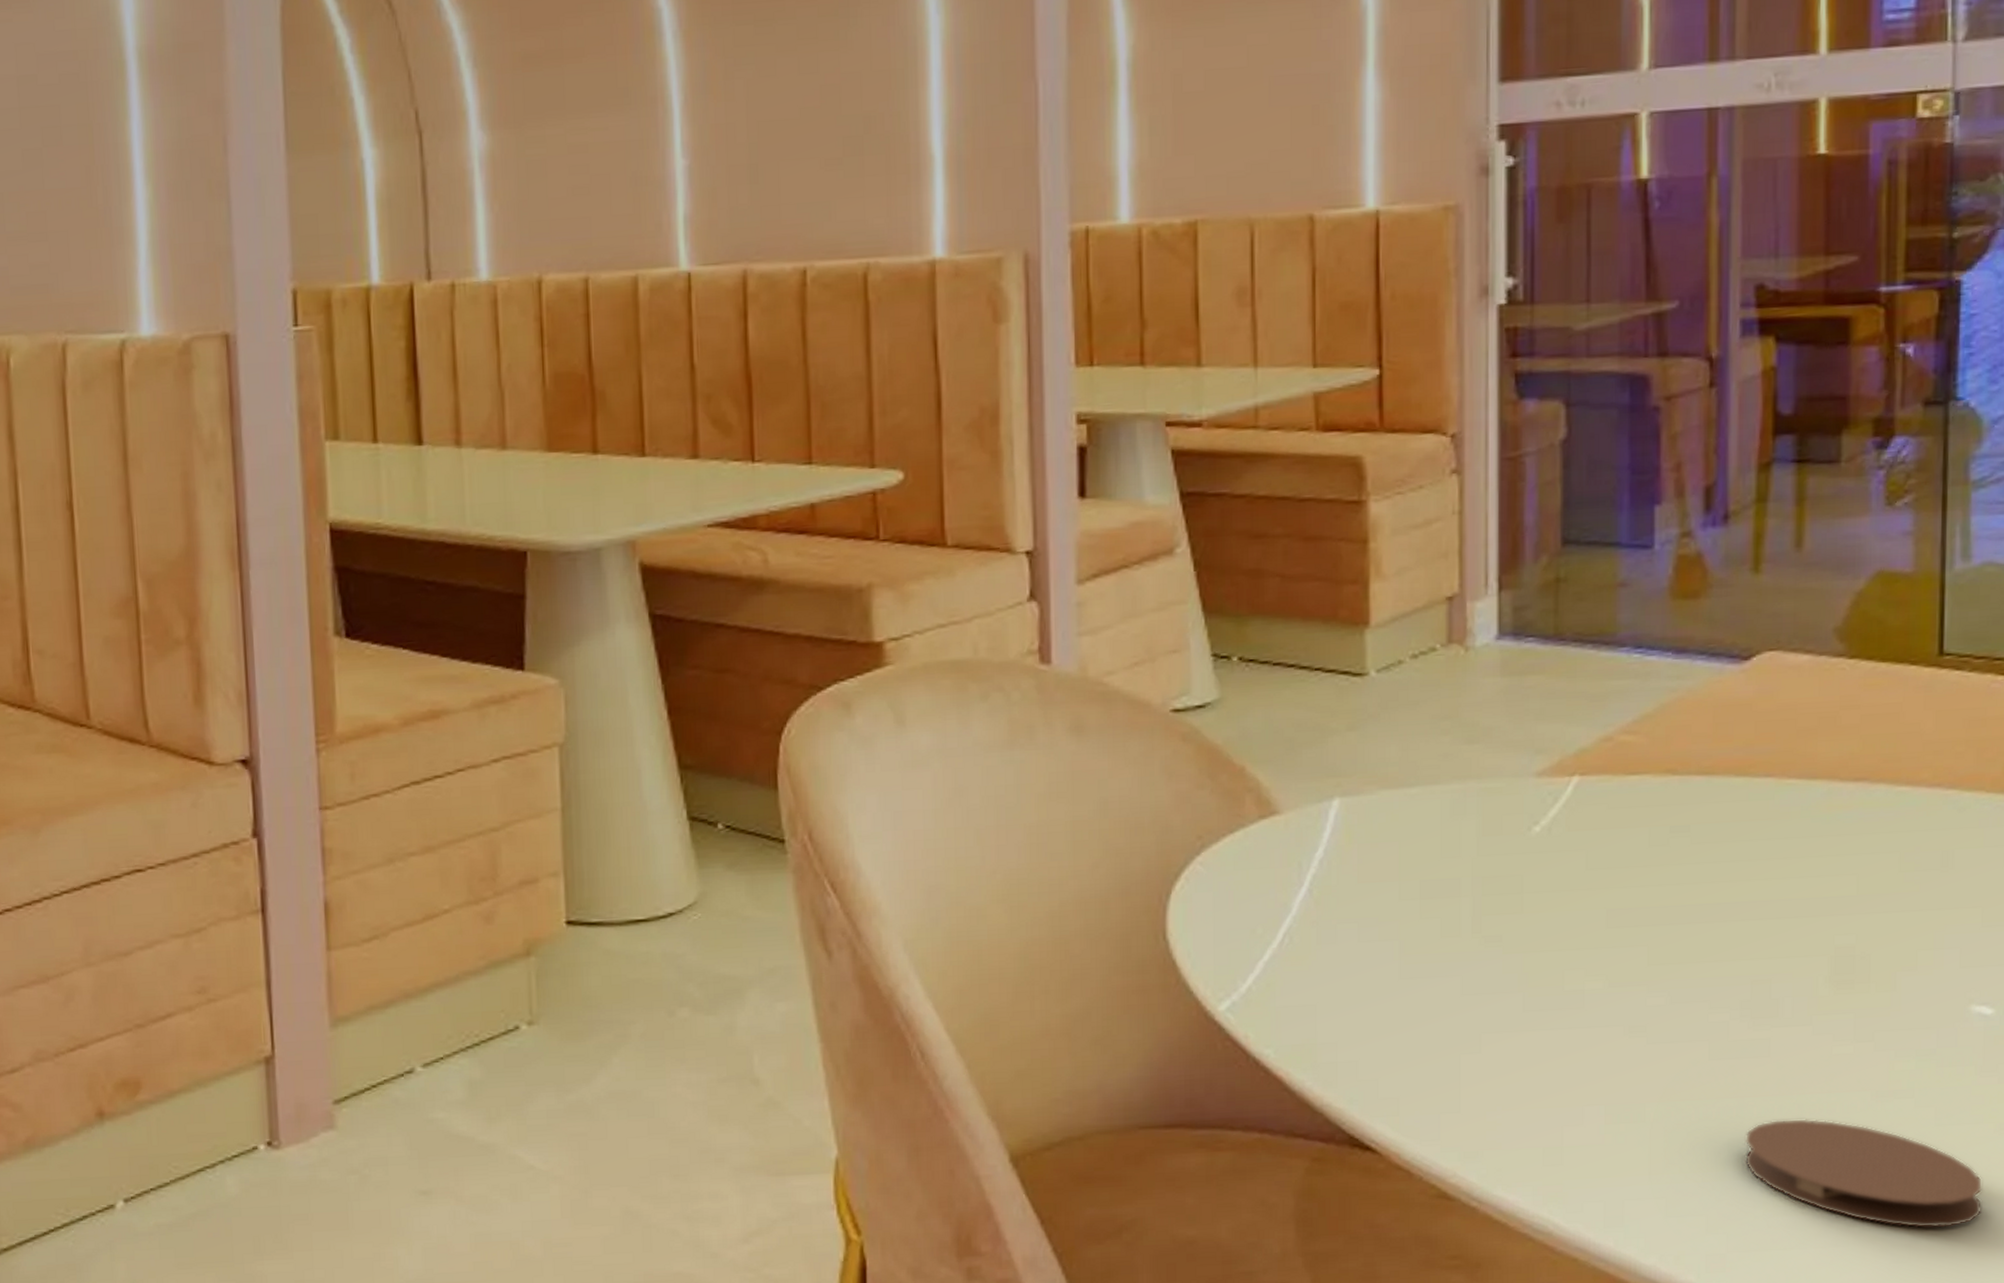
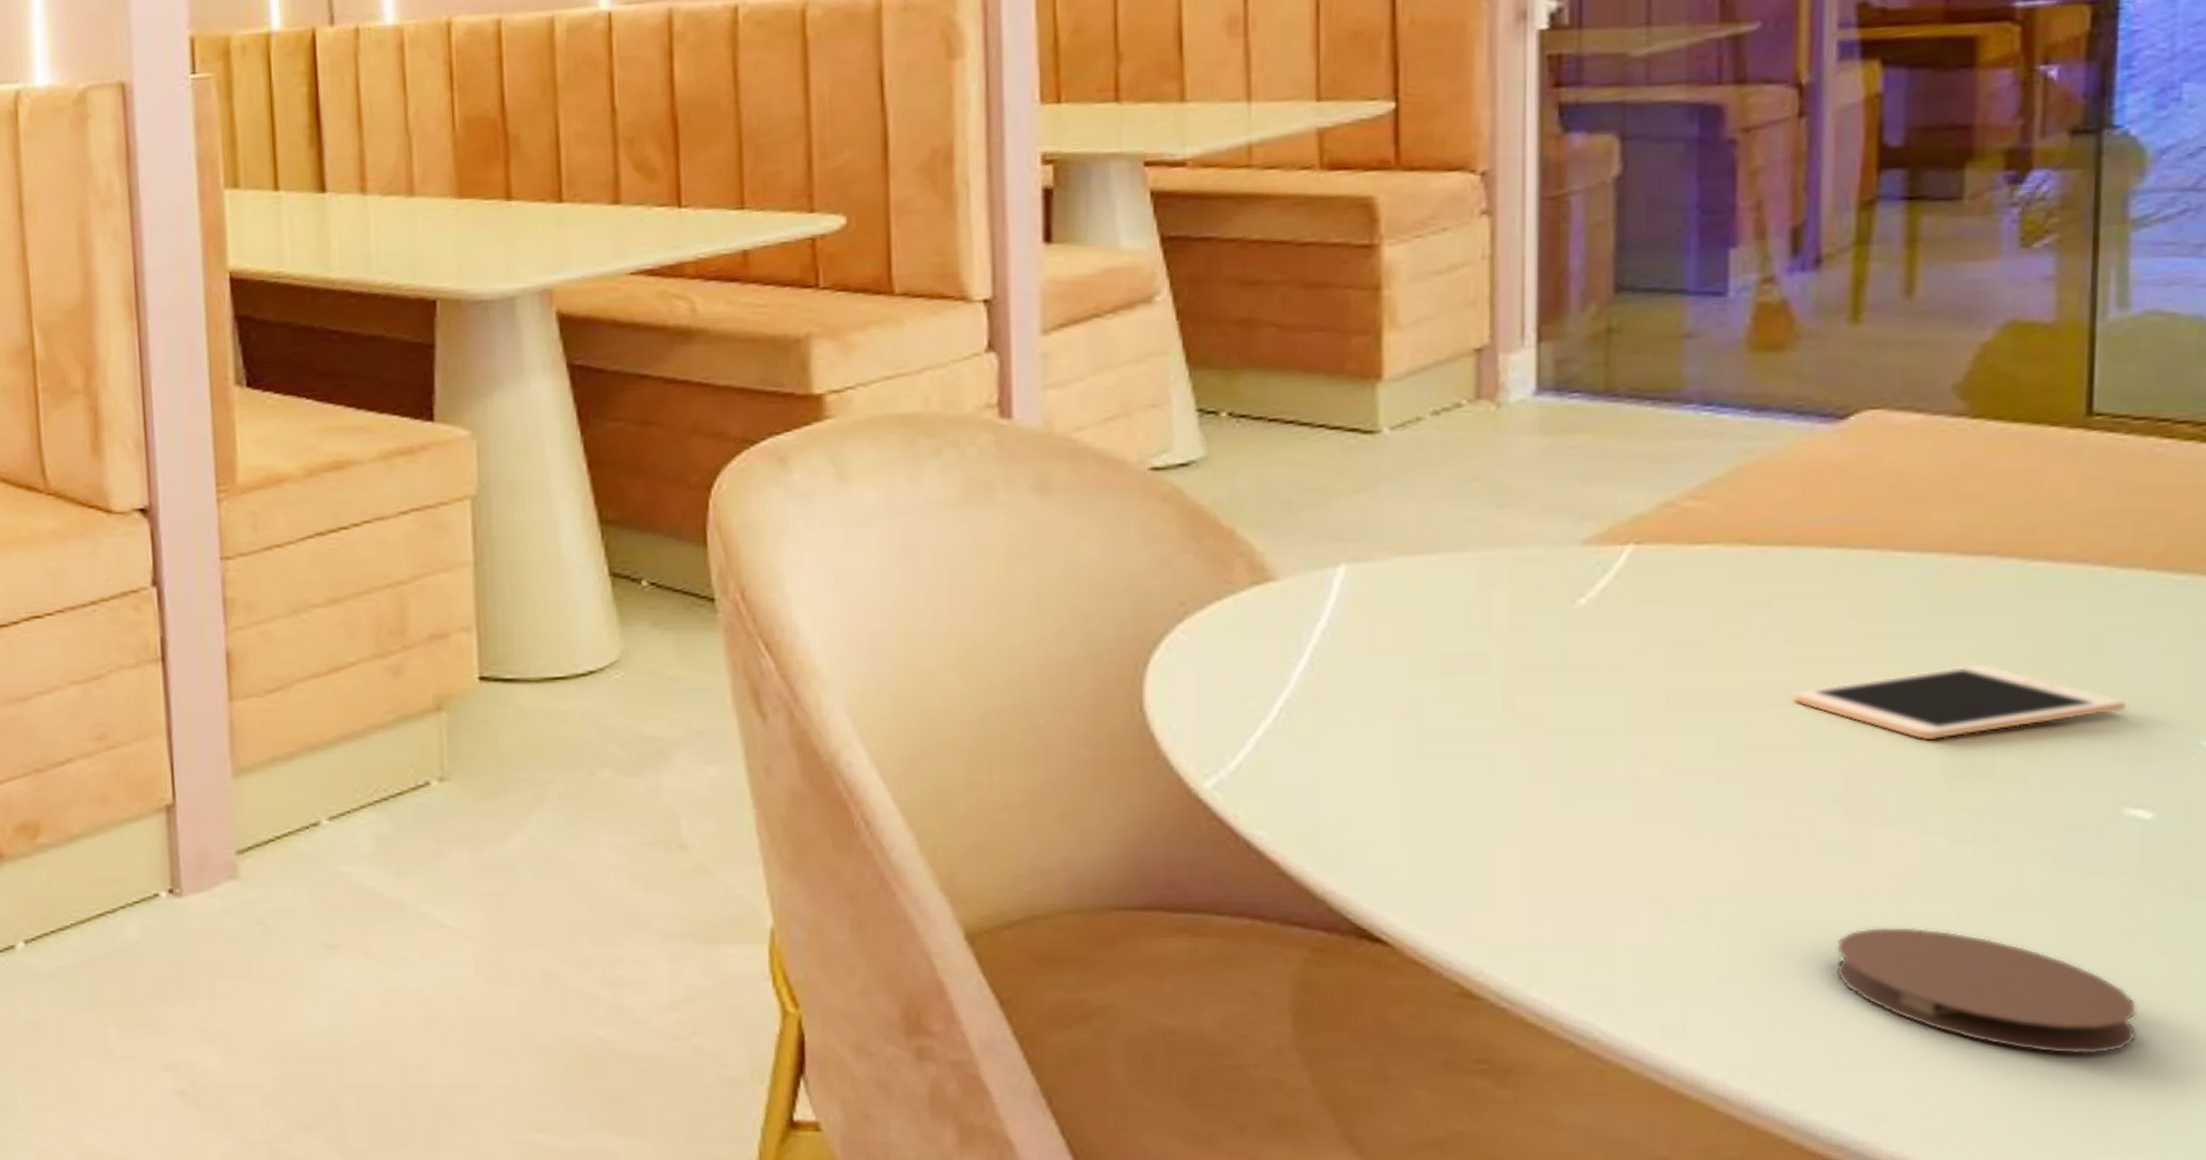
cell phone: none [1708,879,1971,950] -> present [1791,663,2126,741]

